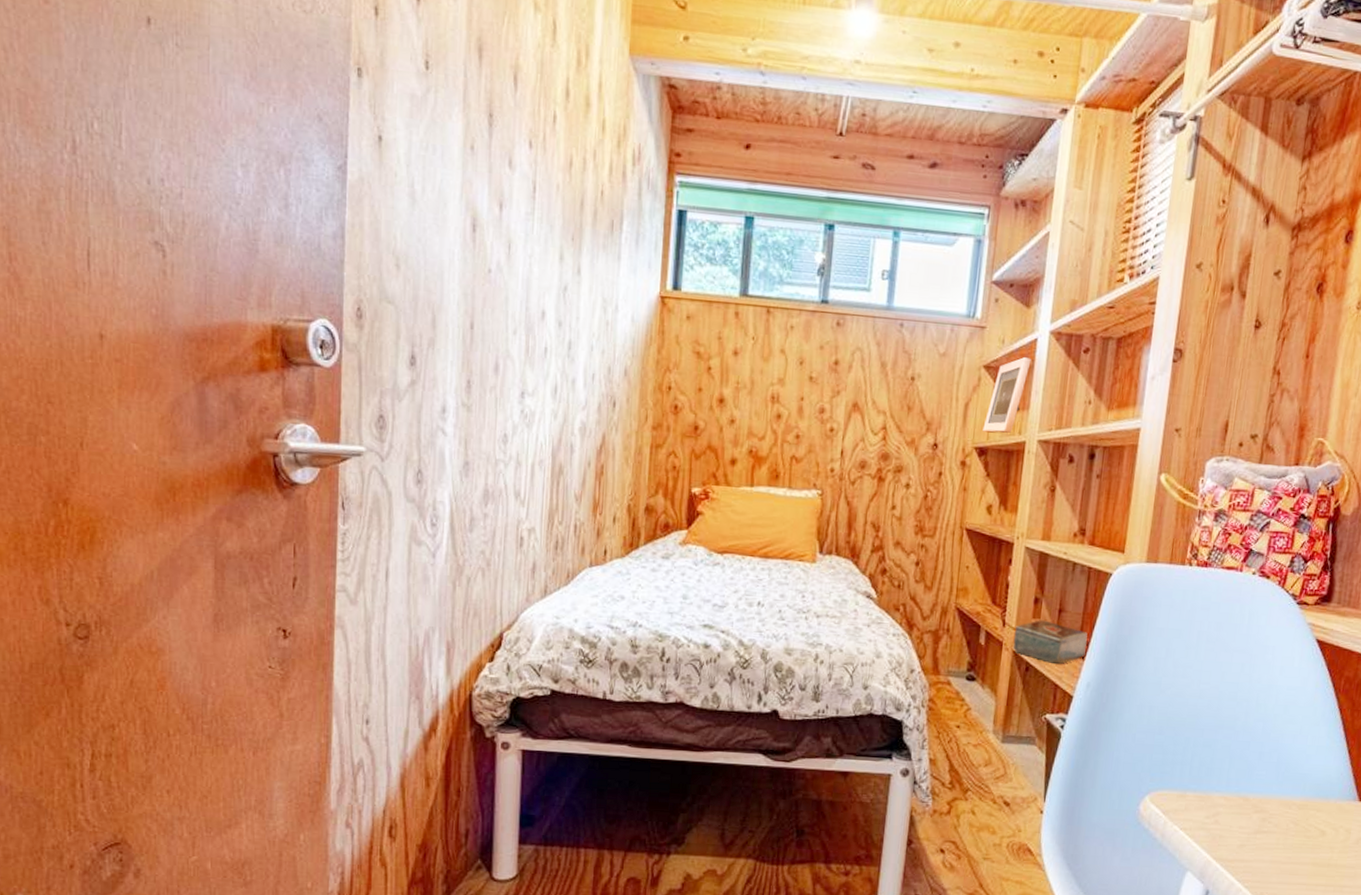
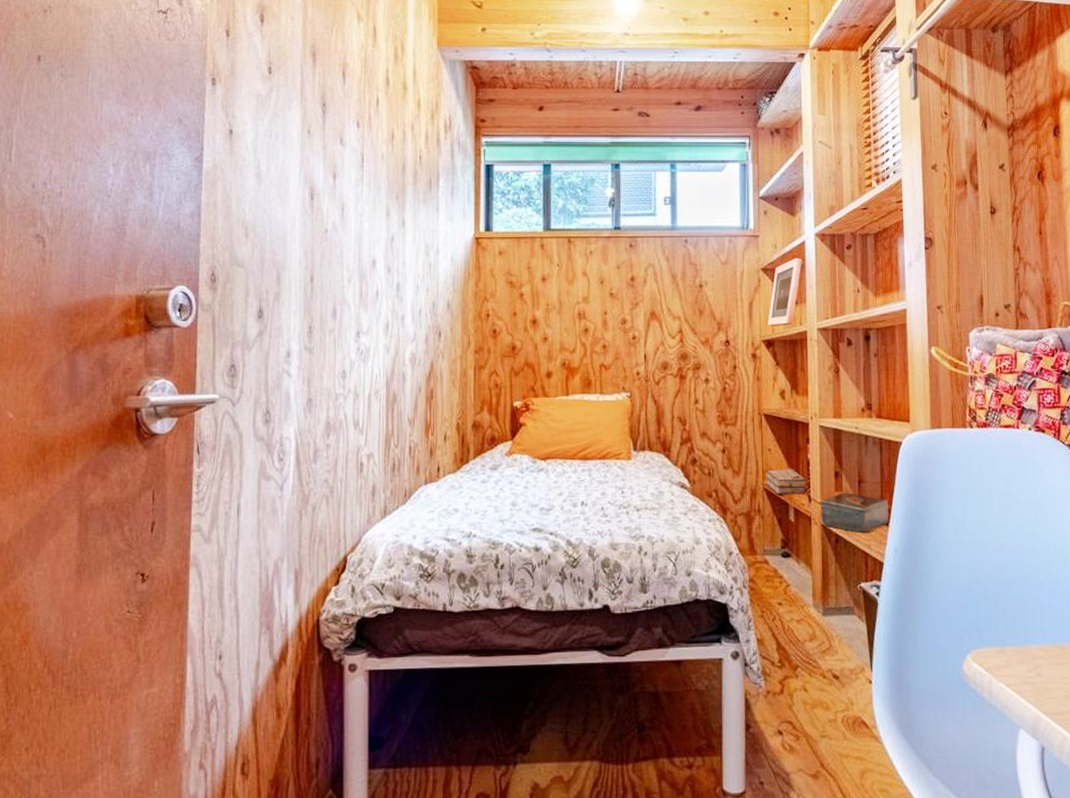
decorative box: none [959,588,1003,618] -> present [766,469,807,495]

